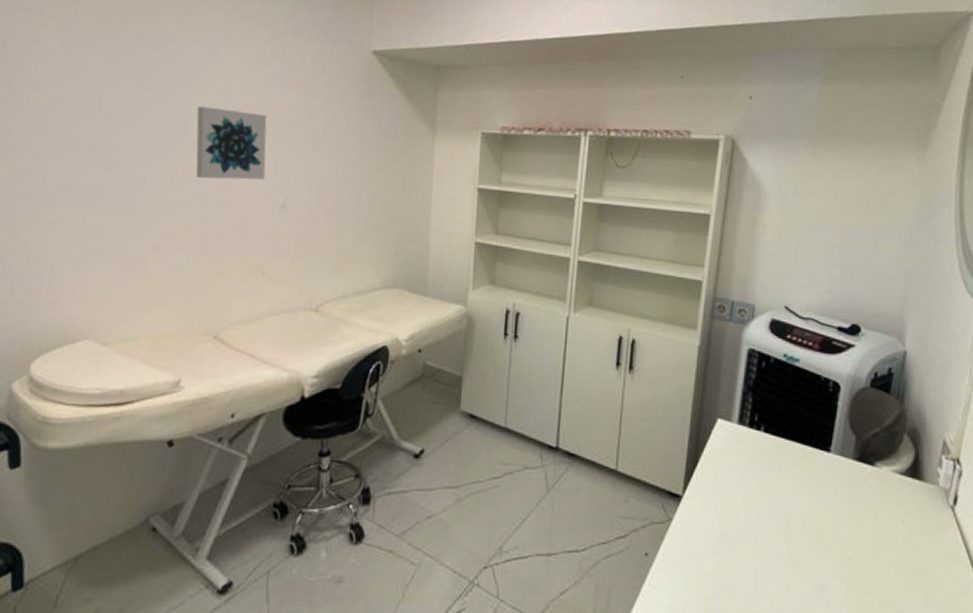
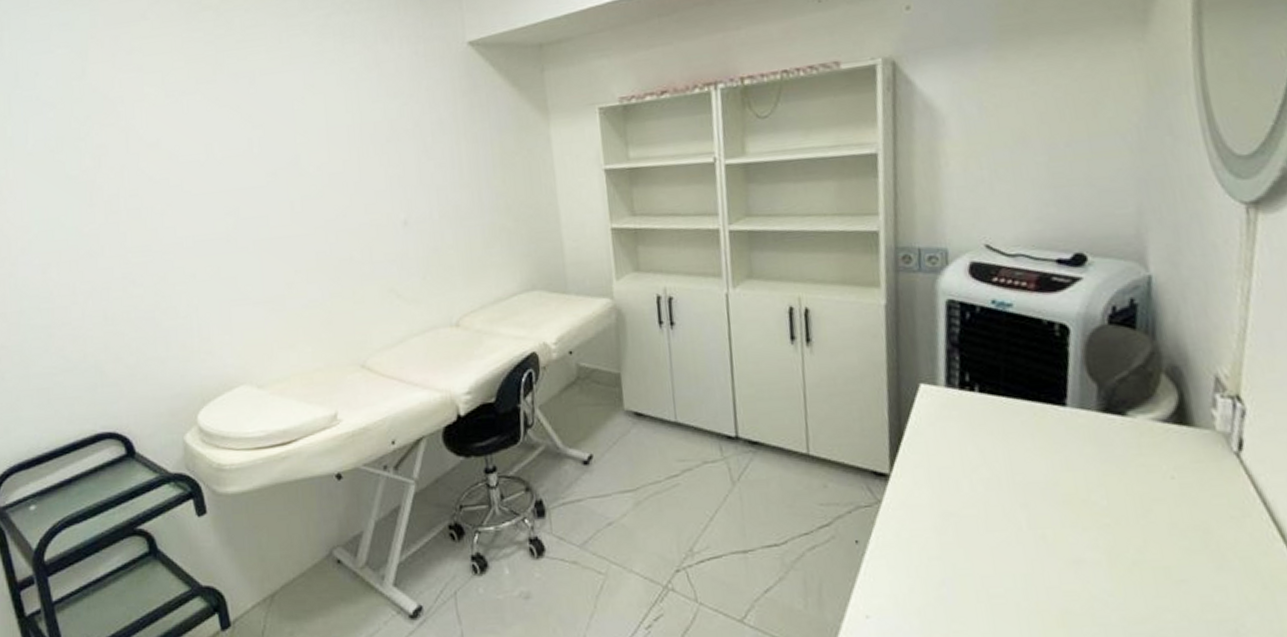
wall art: present [196,106,267,180] -> none [303,131,382,209]

